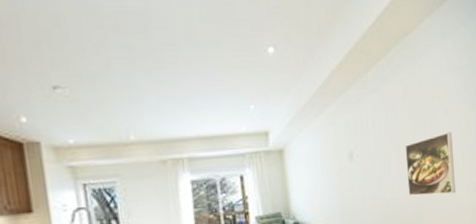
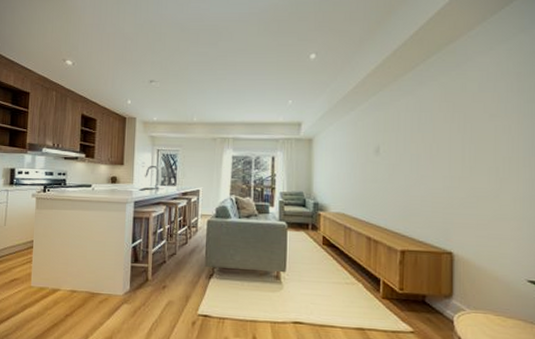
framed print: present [405,132,456,196] -> none [437,137,497,201]

